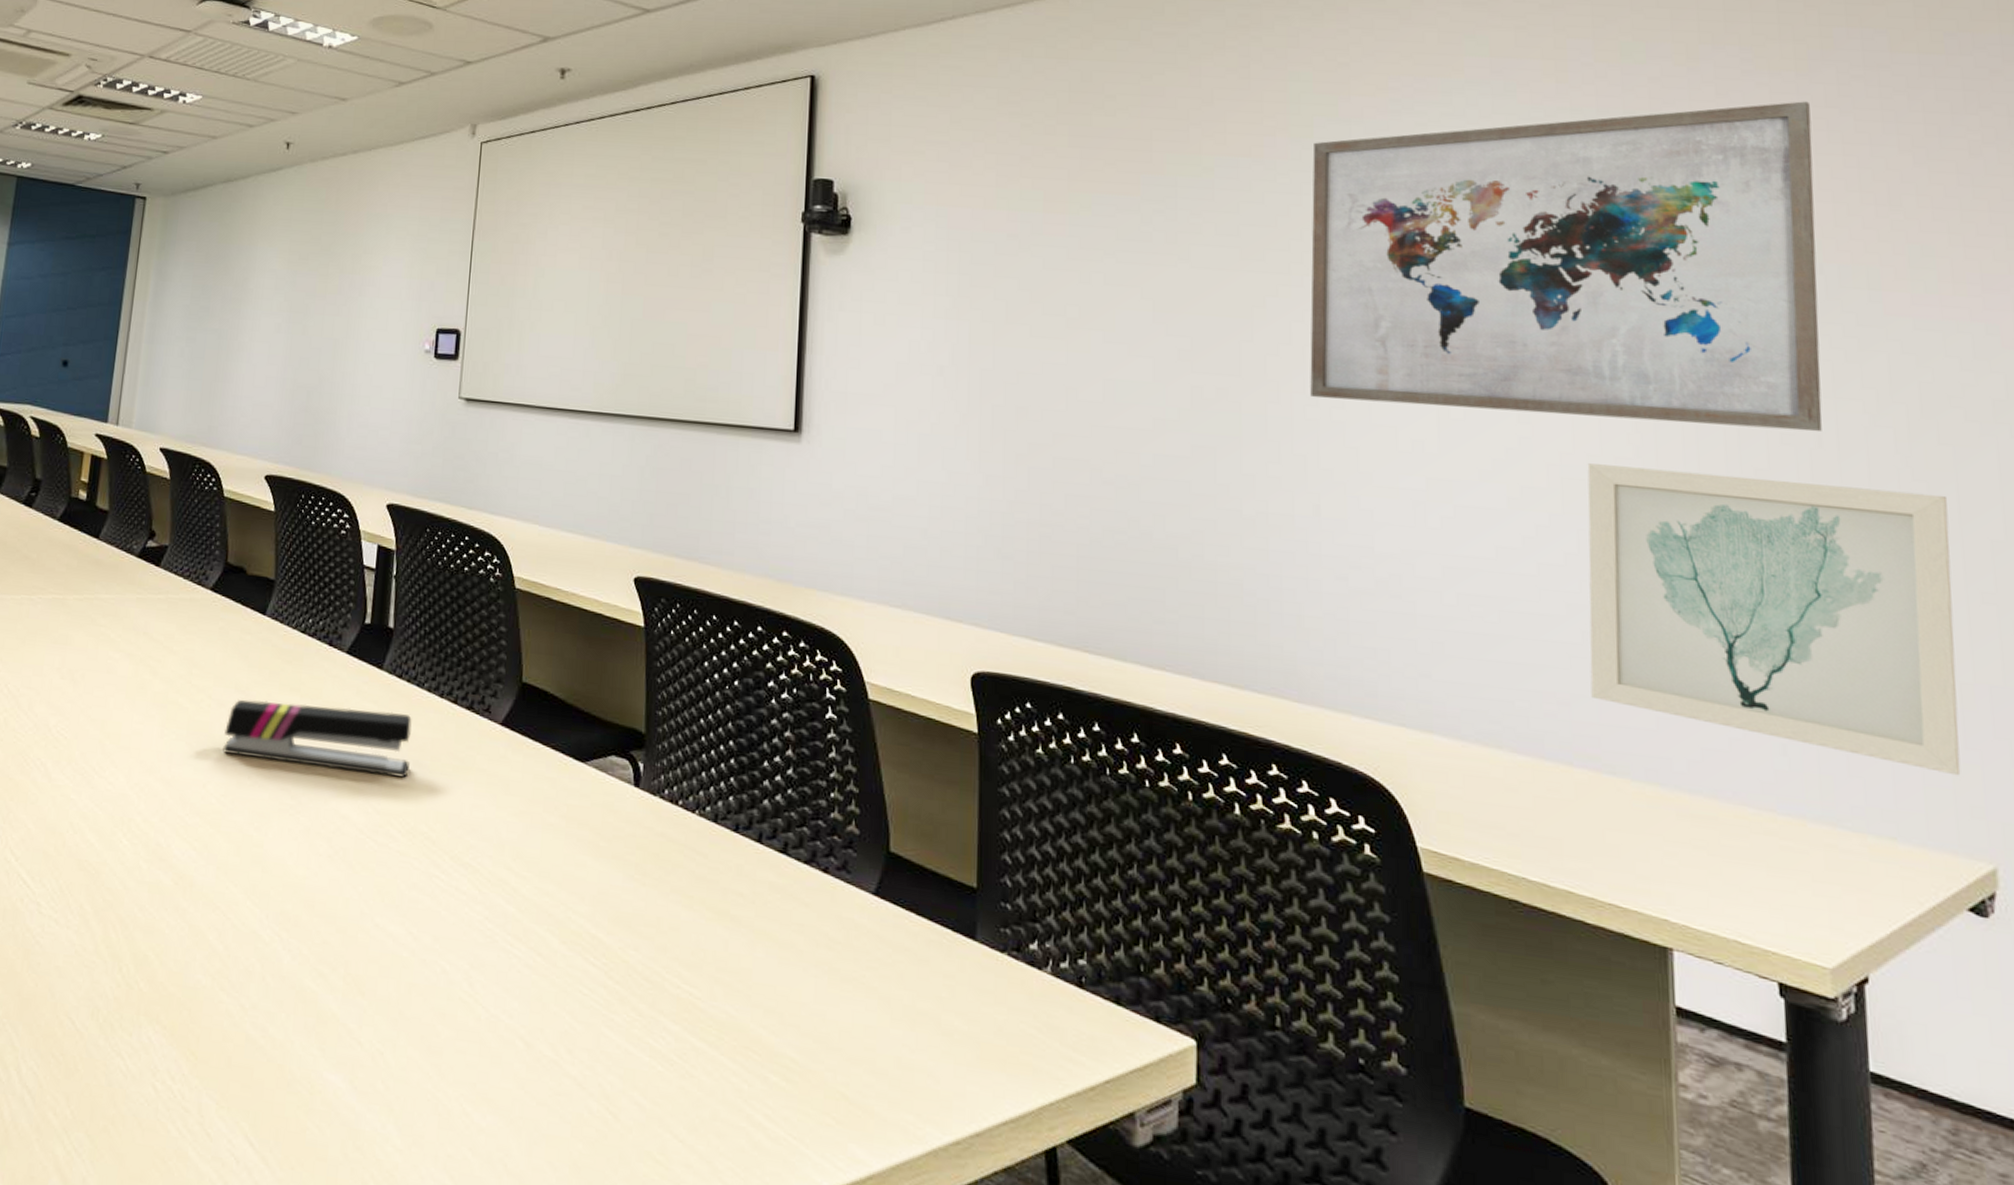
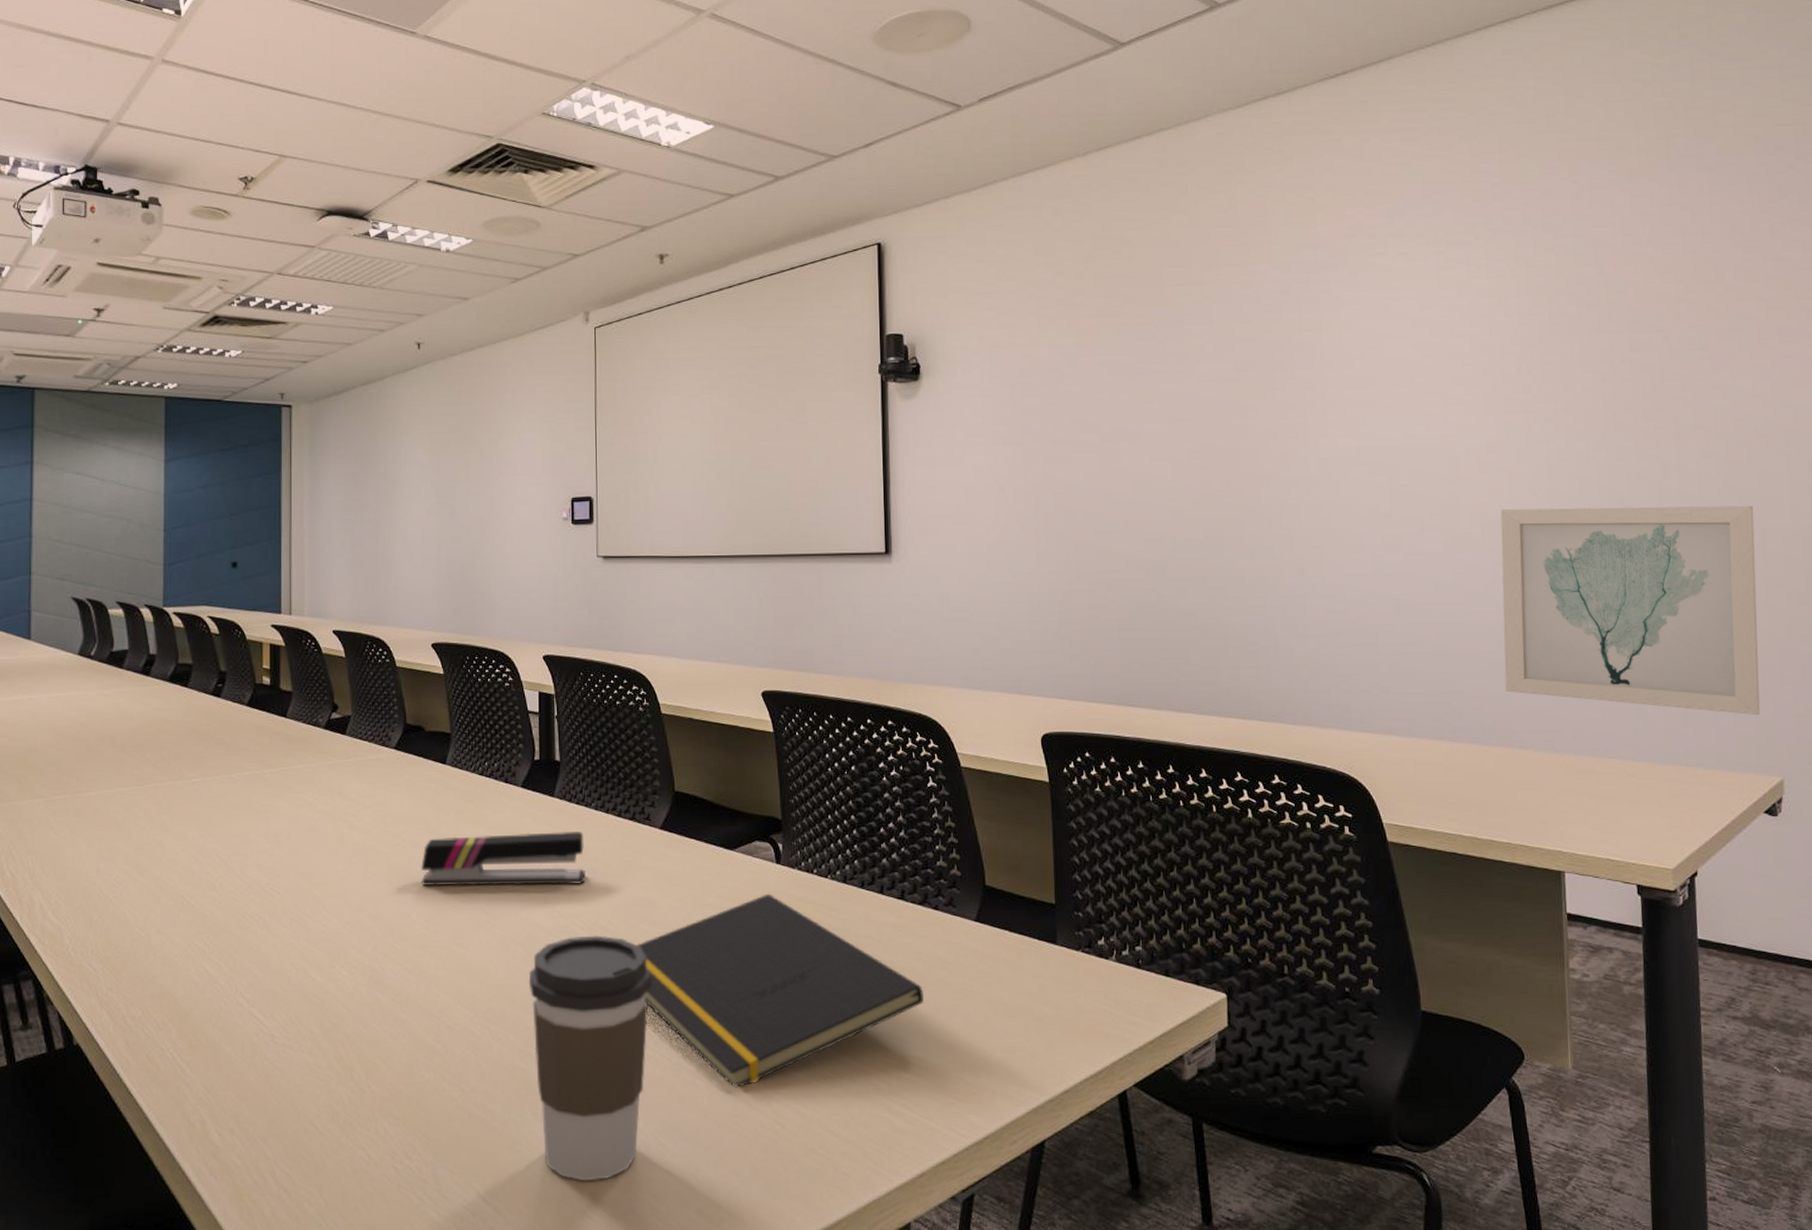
coffee cup: none [327,839,475,1147] -> present [528,935,652,1182]
notepad: none [460,821,802,1058] -> present [636,893,924,1087]
wall art: present [1310,101,1822,432] -> none [1288,202,1667,480]

